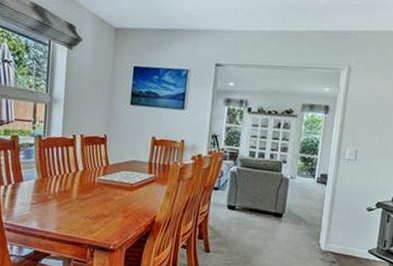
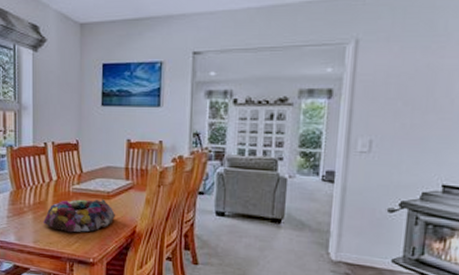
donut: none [66,189,137,221] -> present [42,199,115,233]

